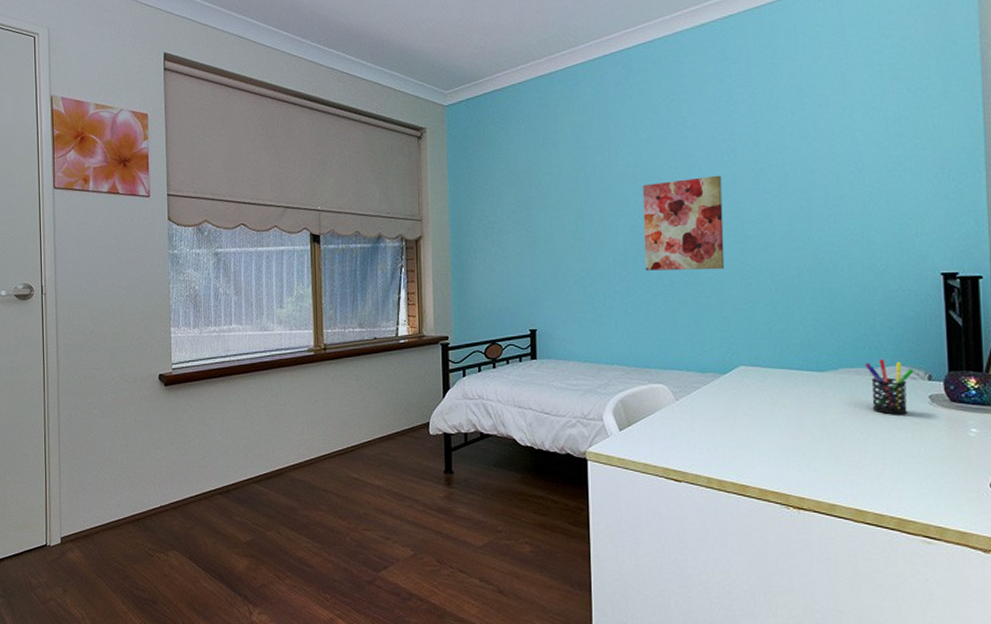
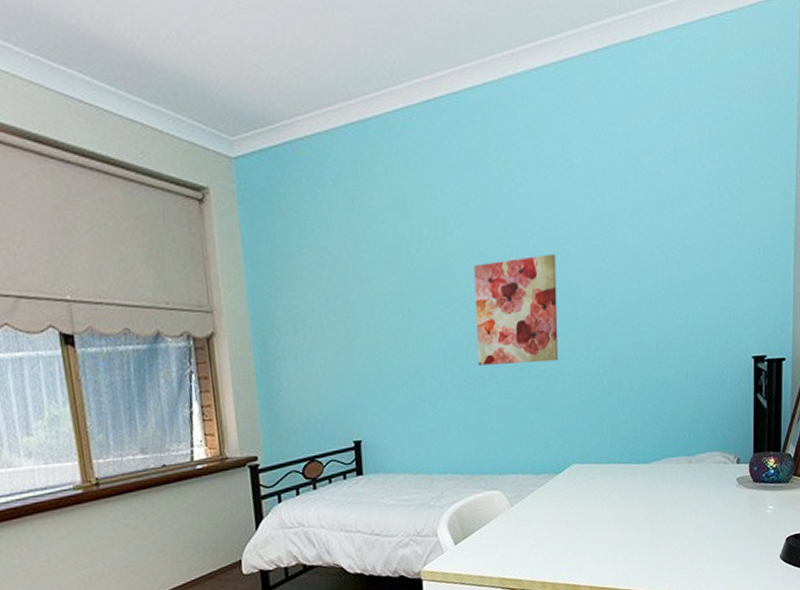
pen holder: present [864,359,915,415] -> none [685,446,726,500]

